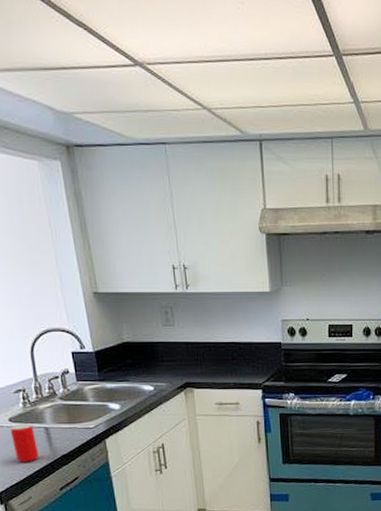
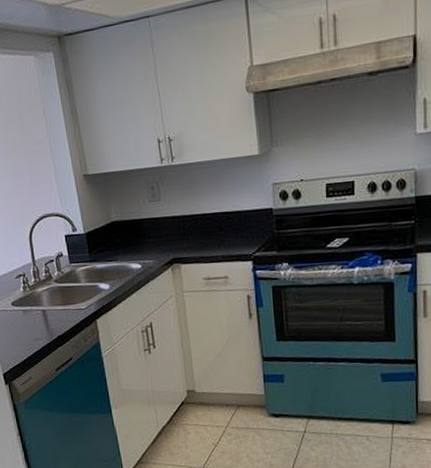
beverage can: present [10,423,39,463] -> none [13,307,38,344]

